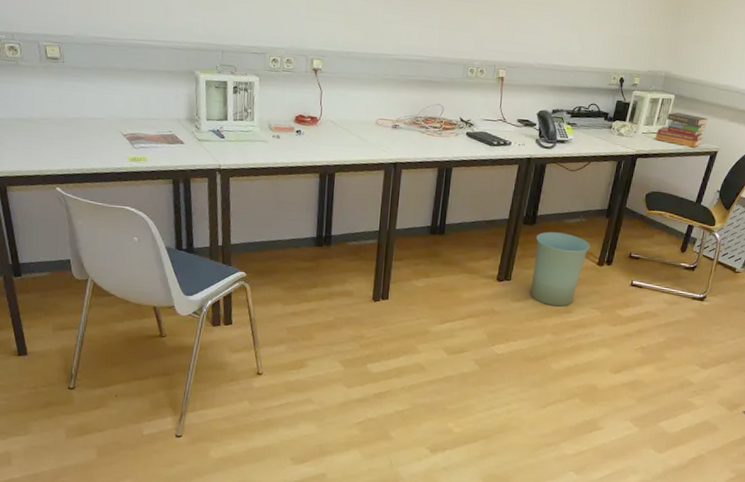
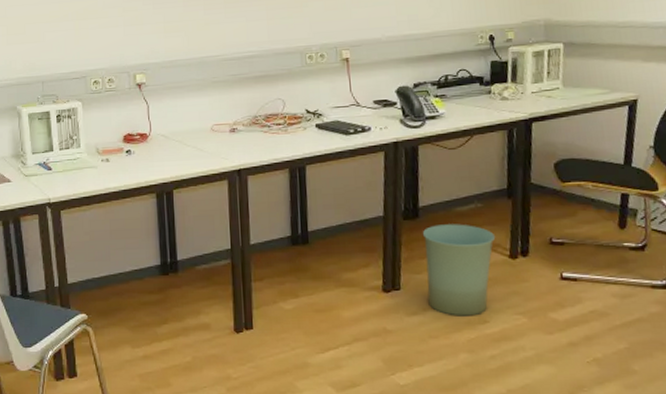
books: present [655,112,708,148] -> none [549,62,614,100]

